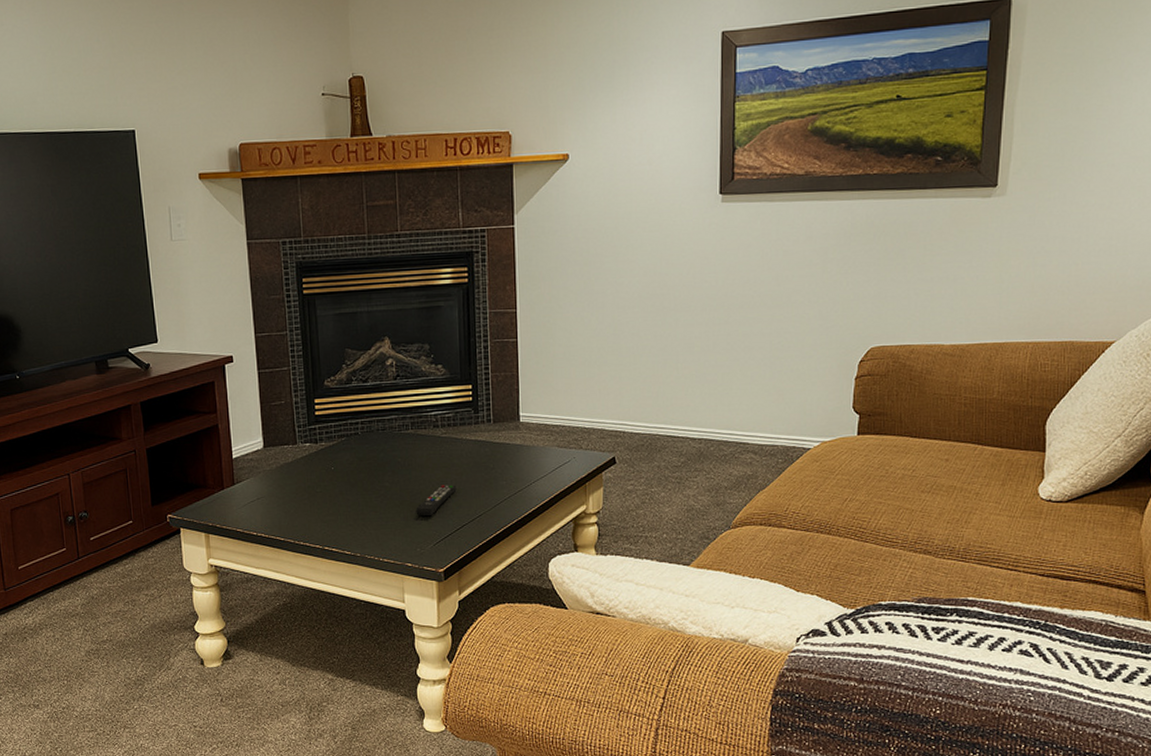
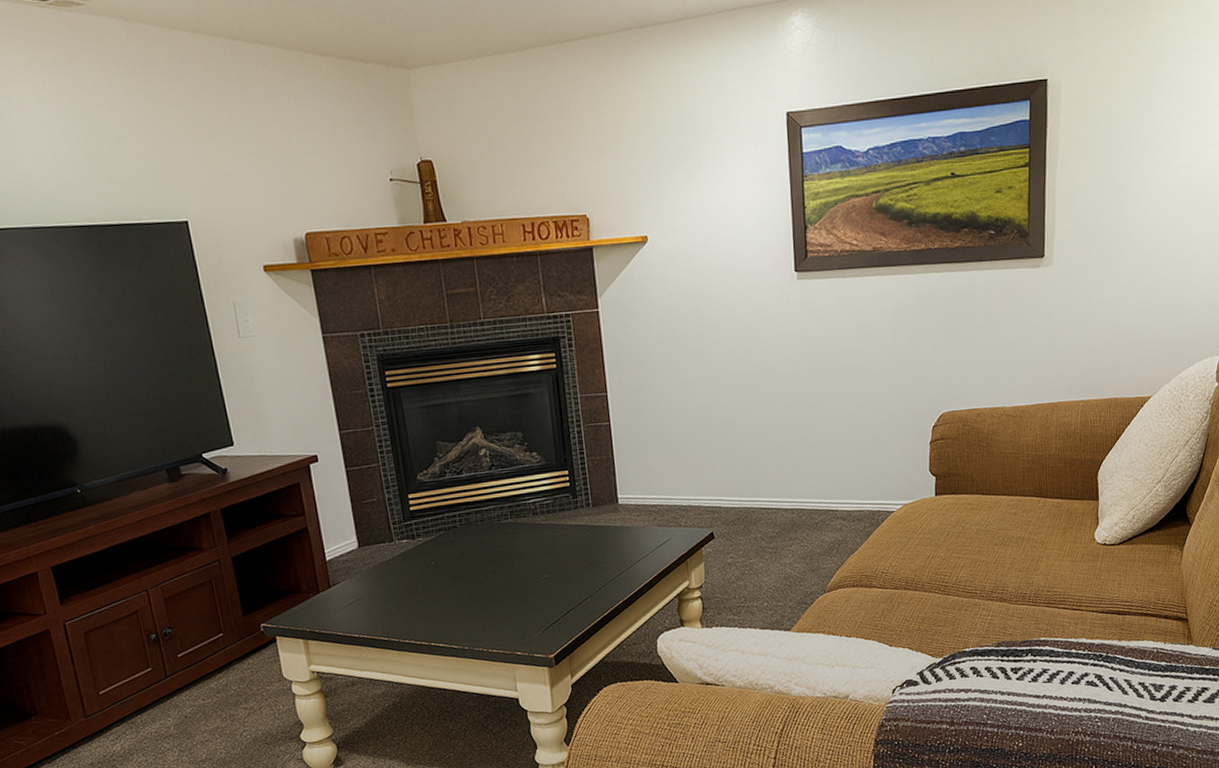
remote control: present [416,485,457,516] -> none [521,571,561,604]

